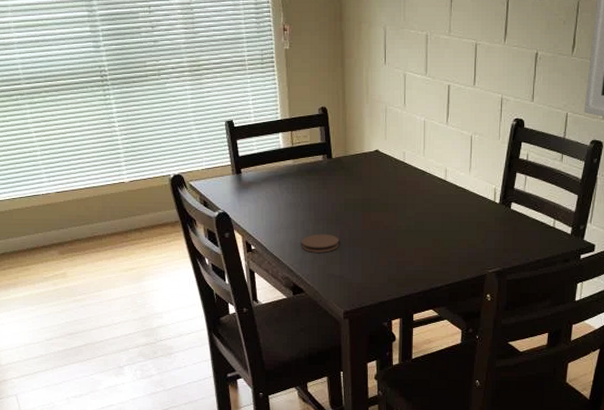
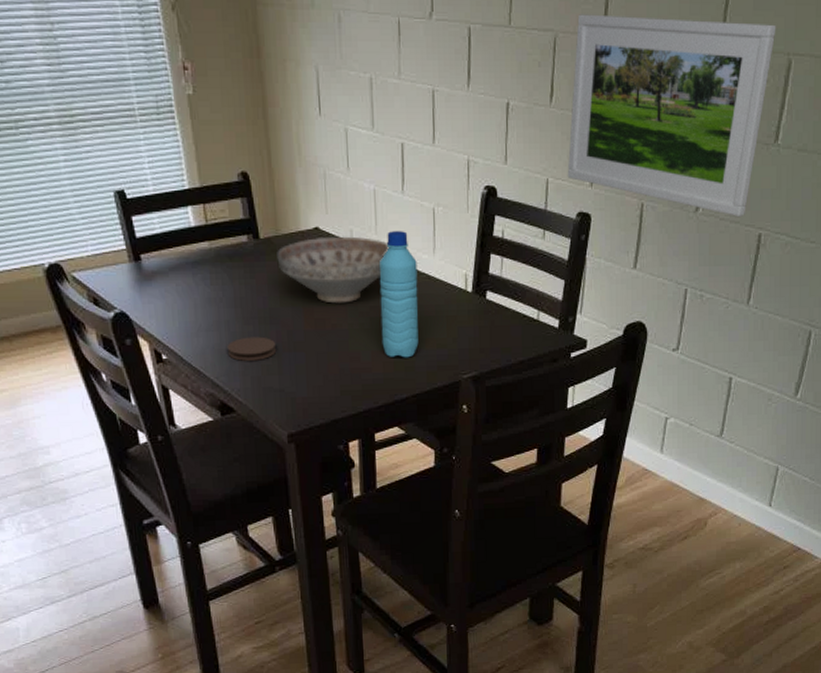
decorative bowl: none [345,157,433,210] -> present [277,236,389,304]
water bottle: none [423,154,456,255] -> present [378,231,419,358]

